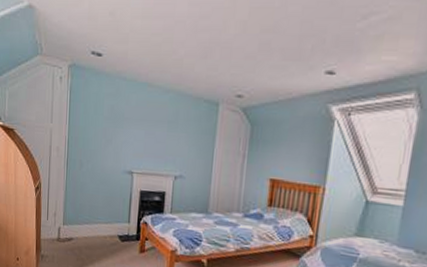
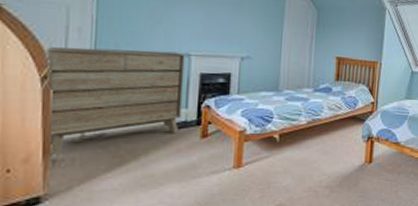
dresser: none [38,163,129,251] -> present [46,46,185,154]

